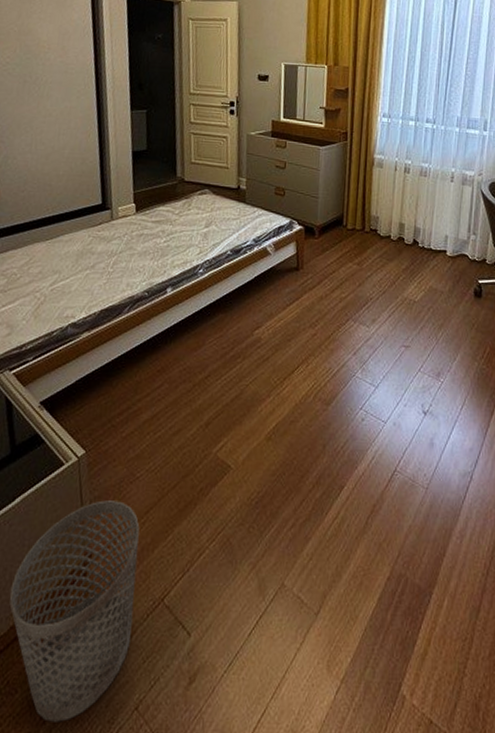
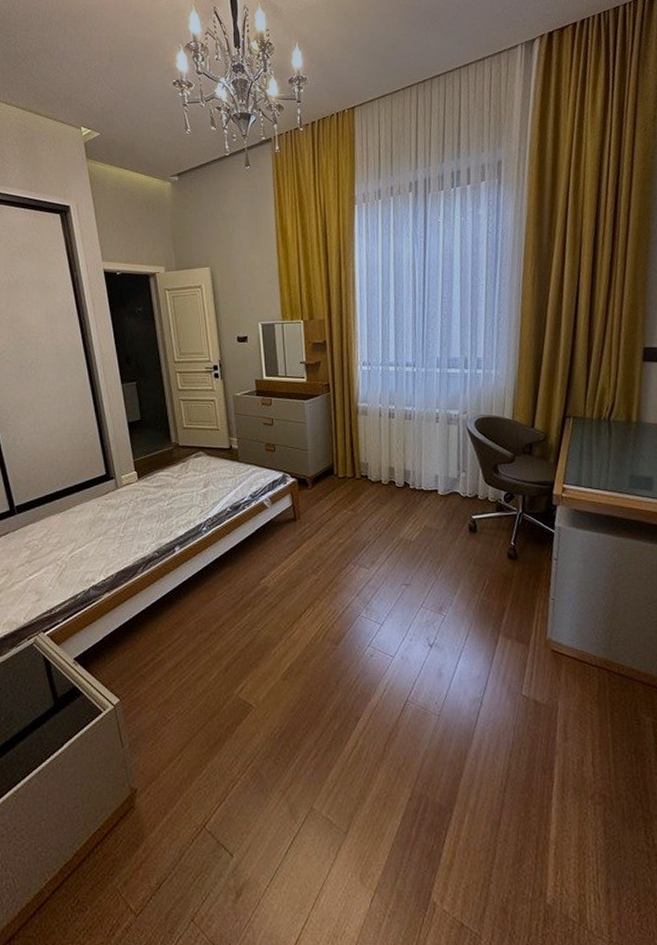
wastebasket: present [9,500,140,722] -> none [70,742,180,933]

